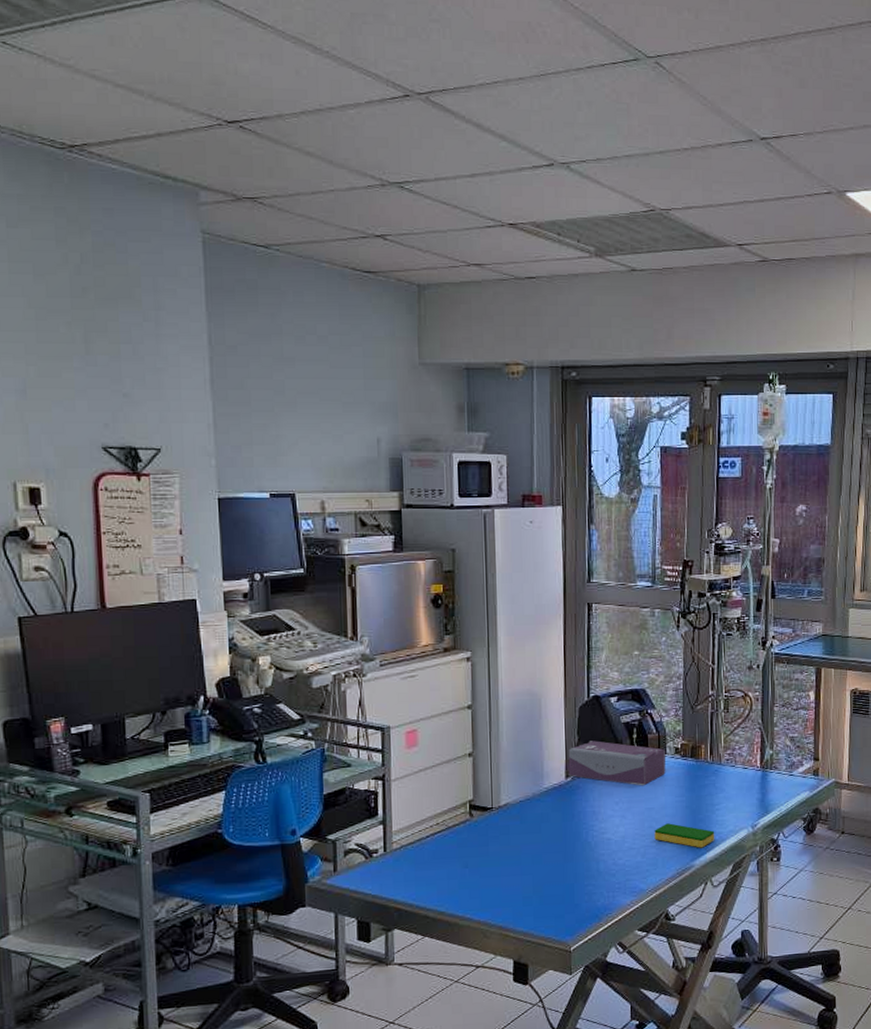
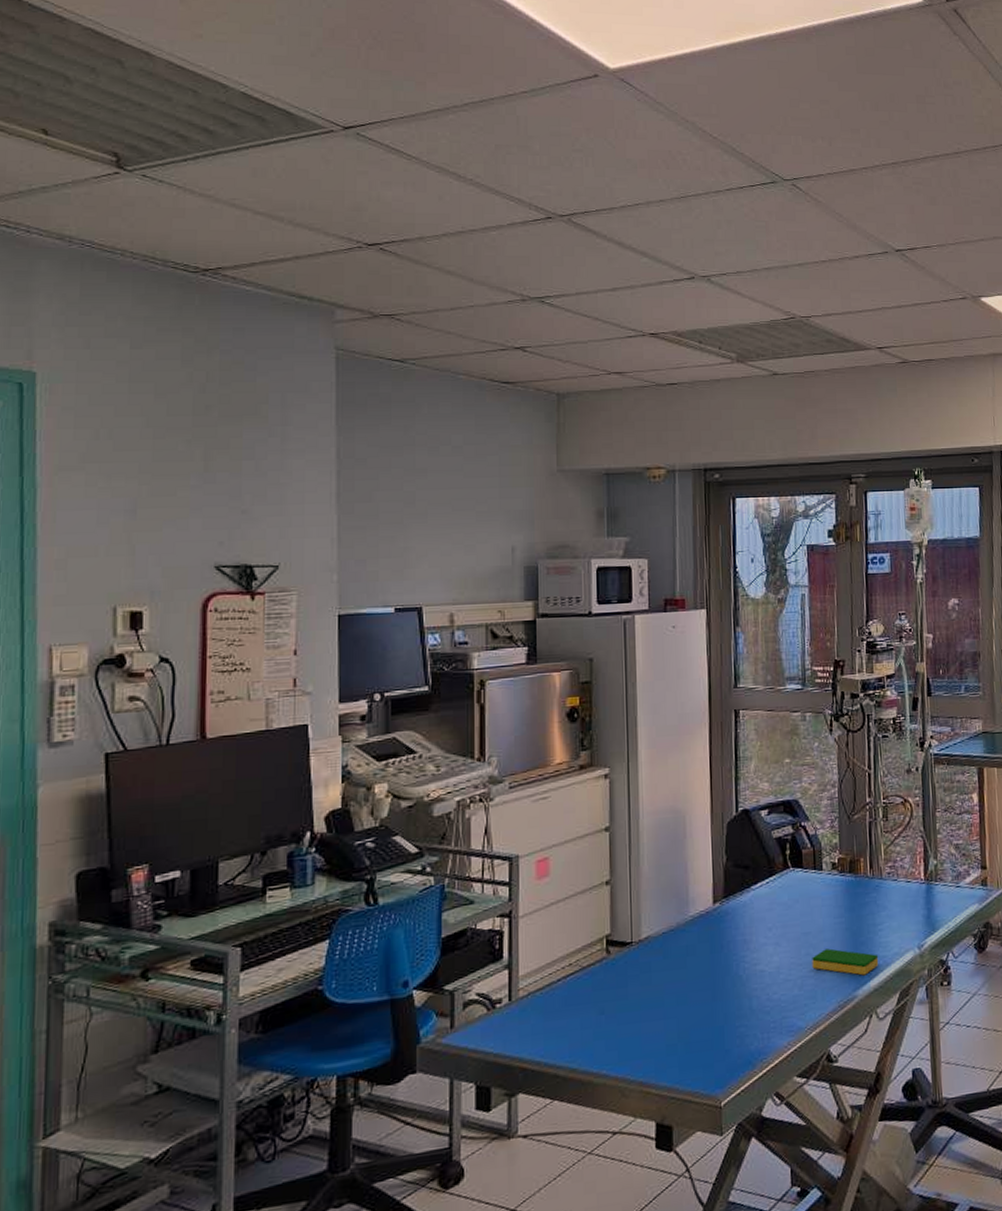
tissue box: present [568,740,666,786] -> none [715,859,823,908]

